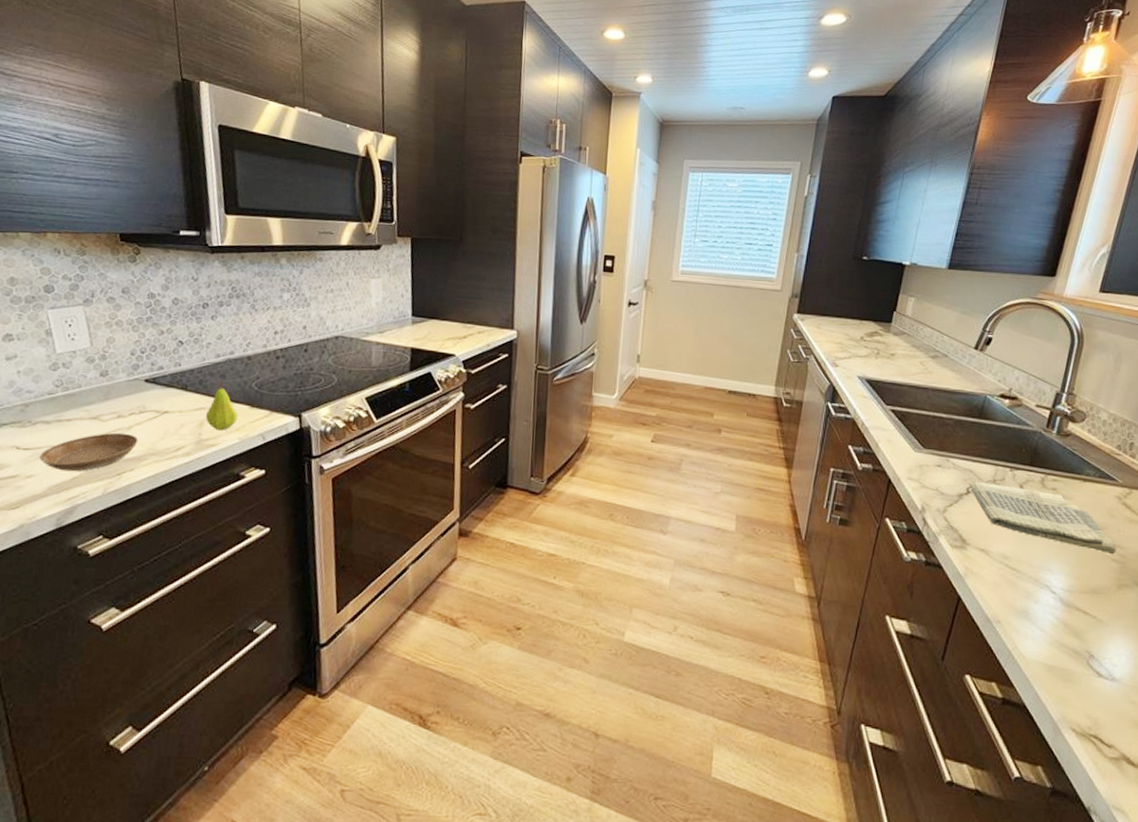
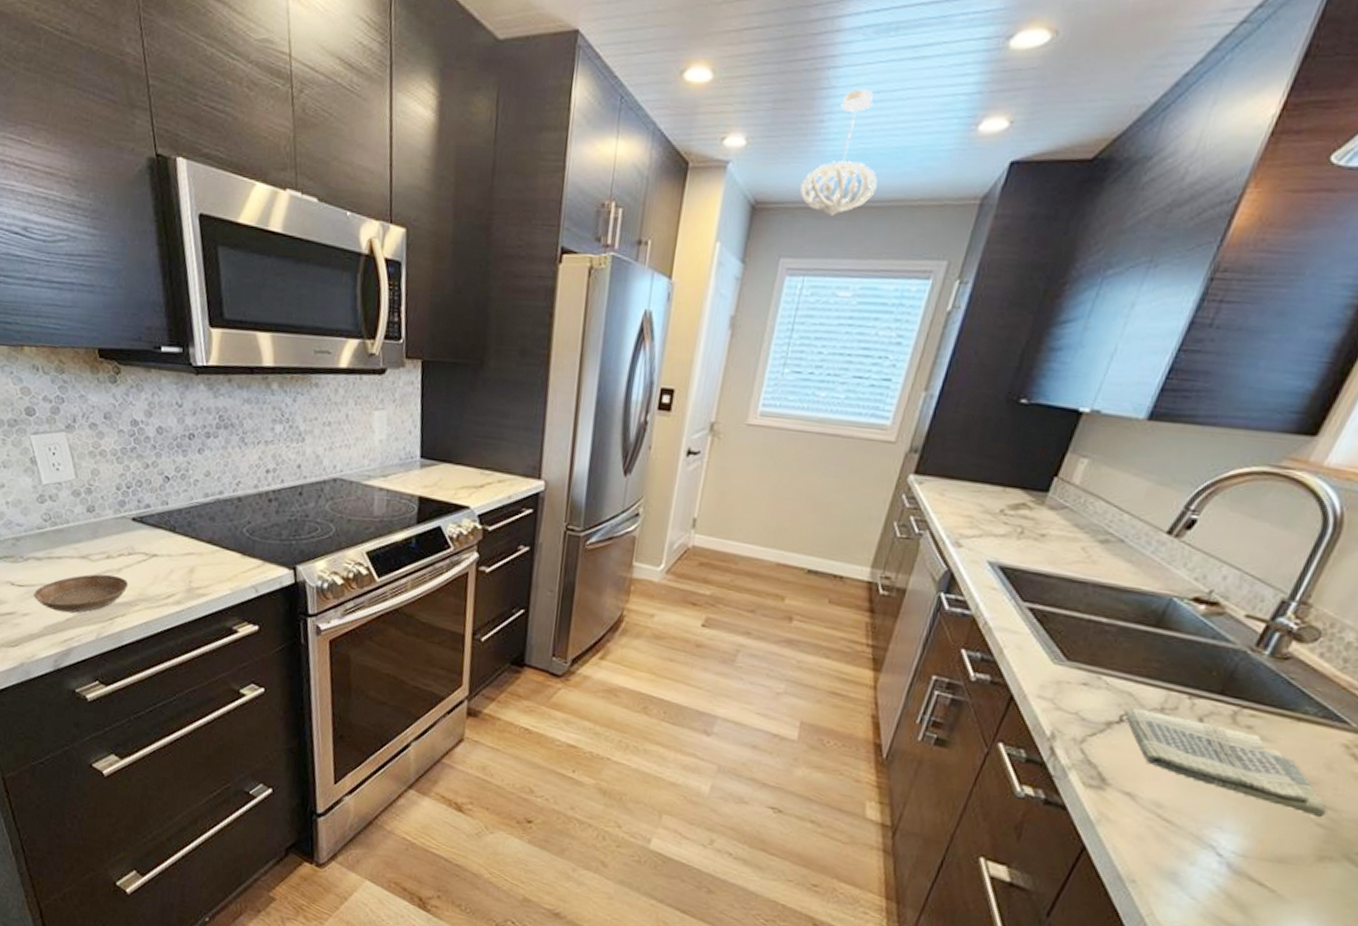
fruit: present [205,380,238,431] -> none [195,523,230,580]
pendant light: none [693,47,746,132] -> present [800,89,878,217]

